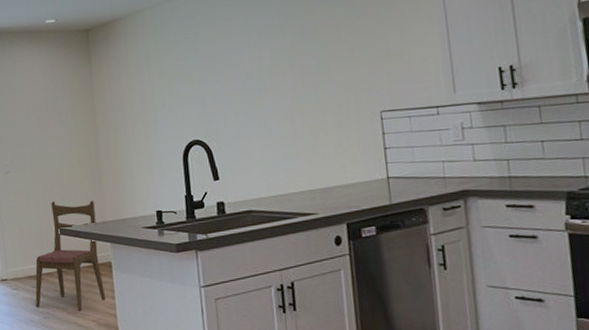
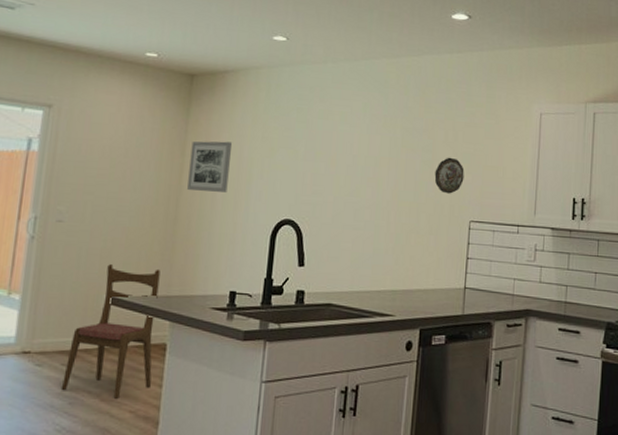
wall art: none [98,81,137,129] -> present [187,141,233,192]
decorative plate: none [333,52,366,89] -> present [434,157,465,194]

